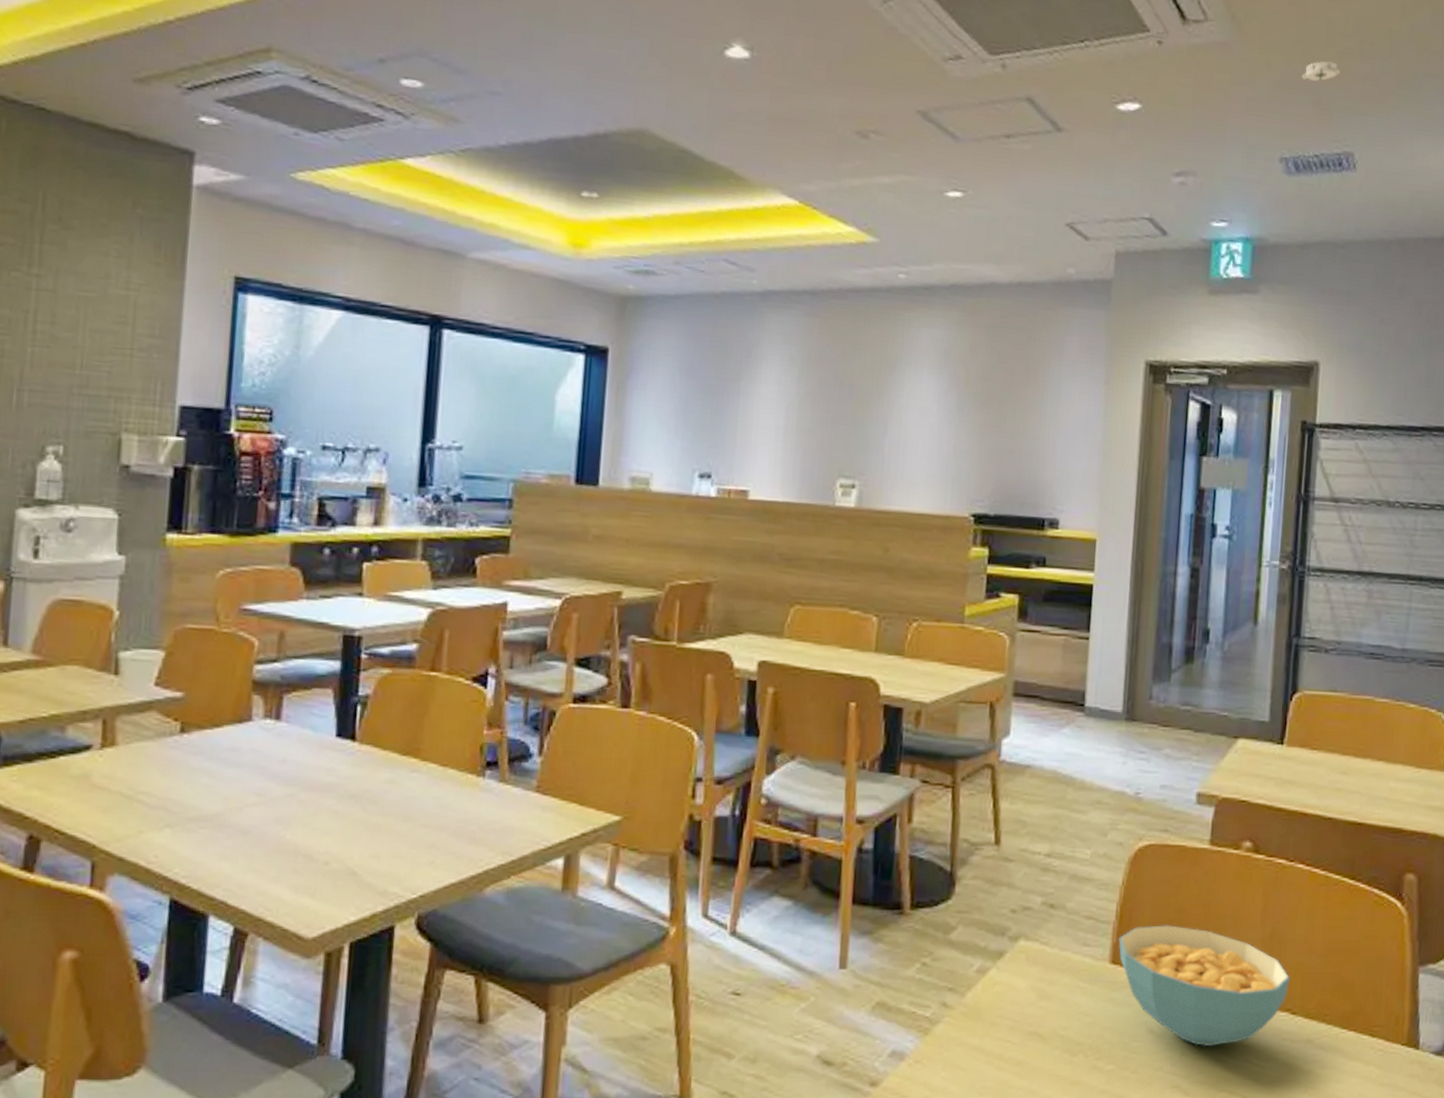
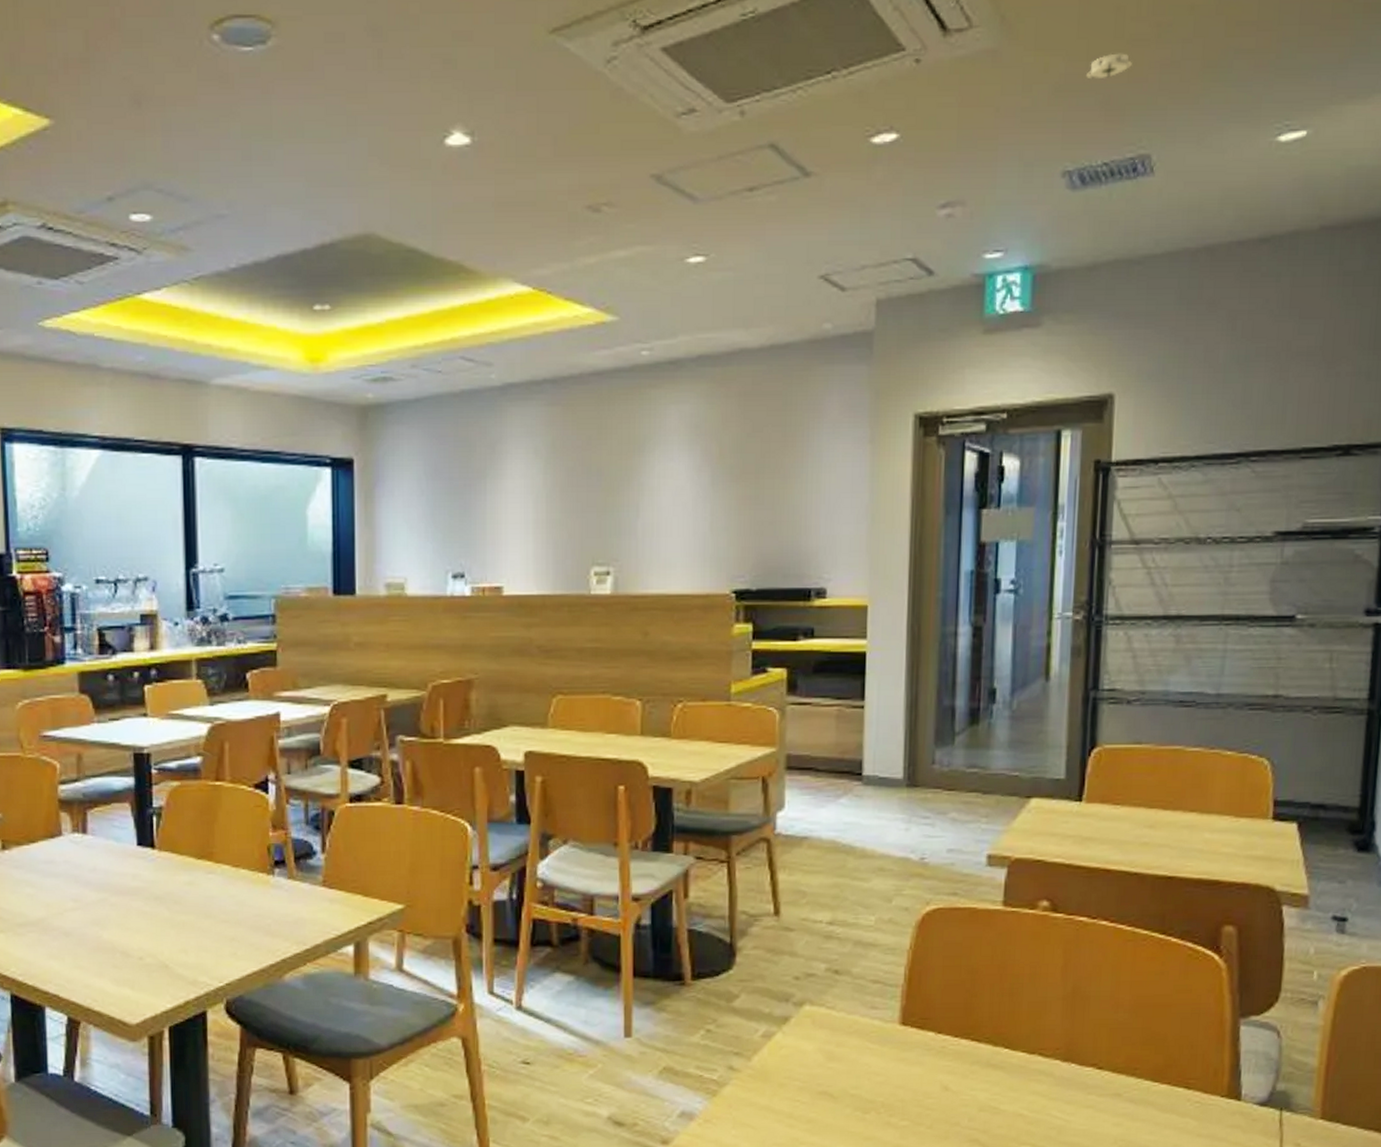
cereal bowl: present [1118,925,1291,1047] -> none [908,986,1096,1103]

